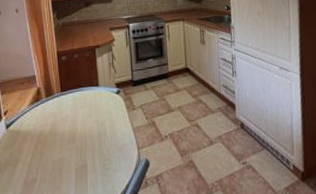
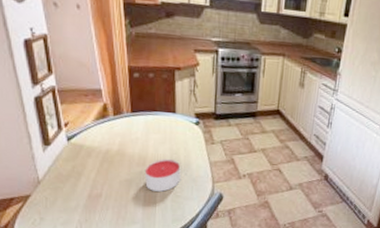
candle: none [76,131,108,167] -> present [145,159,181,192]

